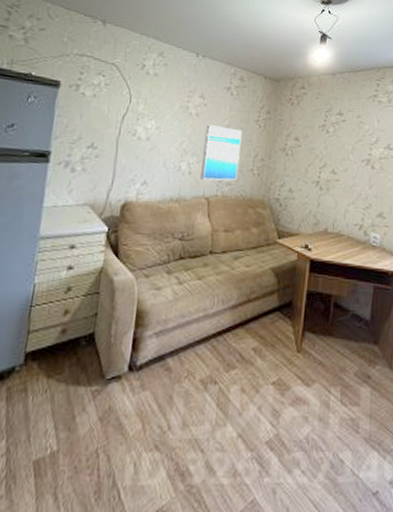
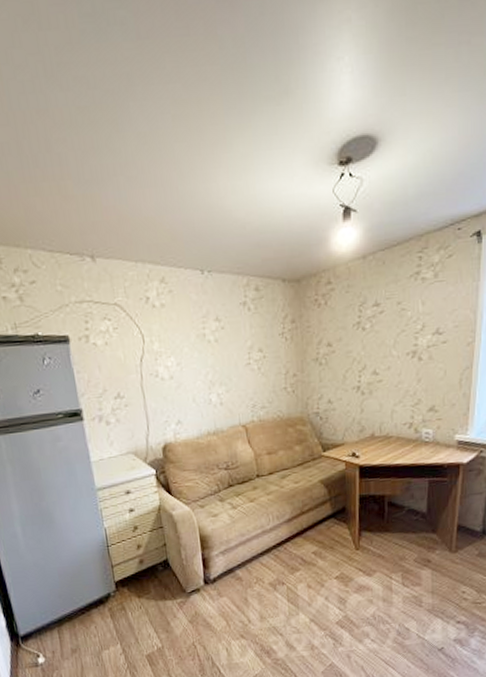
wall art: present [200,124,242,181] -> none [228,347,272,408]

